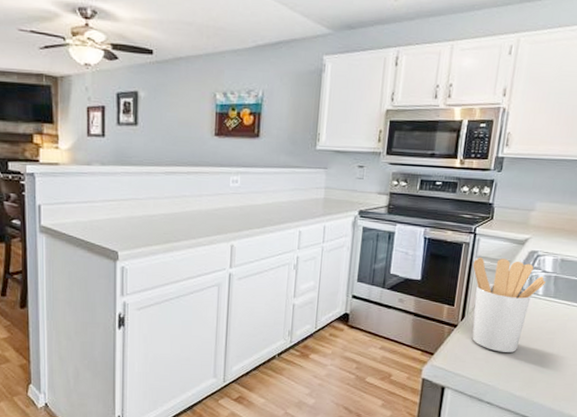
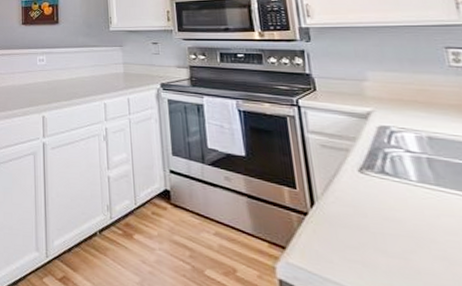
utensil holder: present [472,258,546,352] -> none [306,133,416,256]

